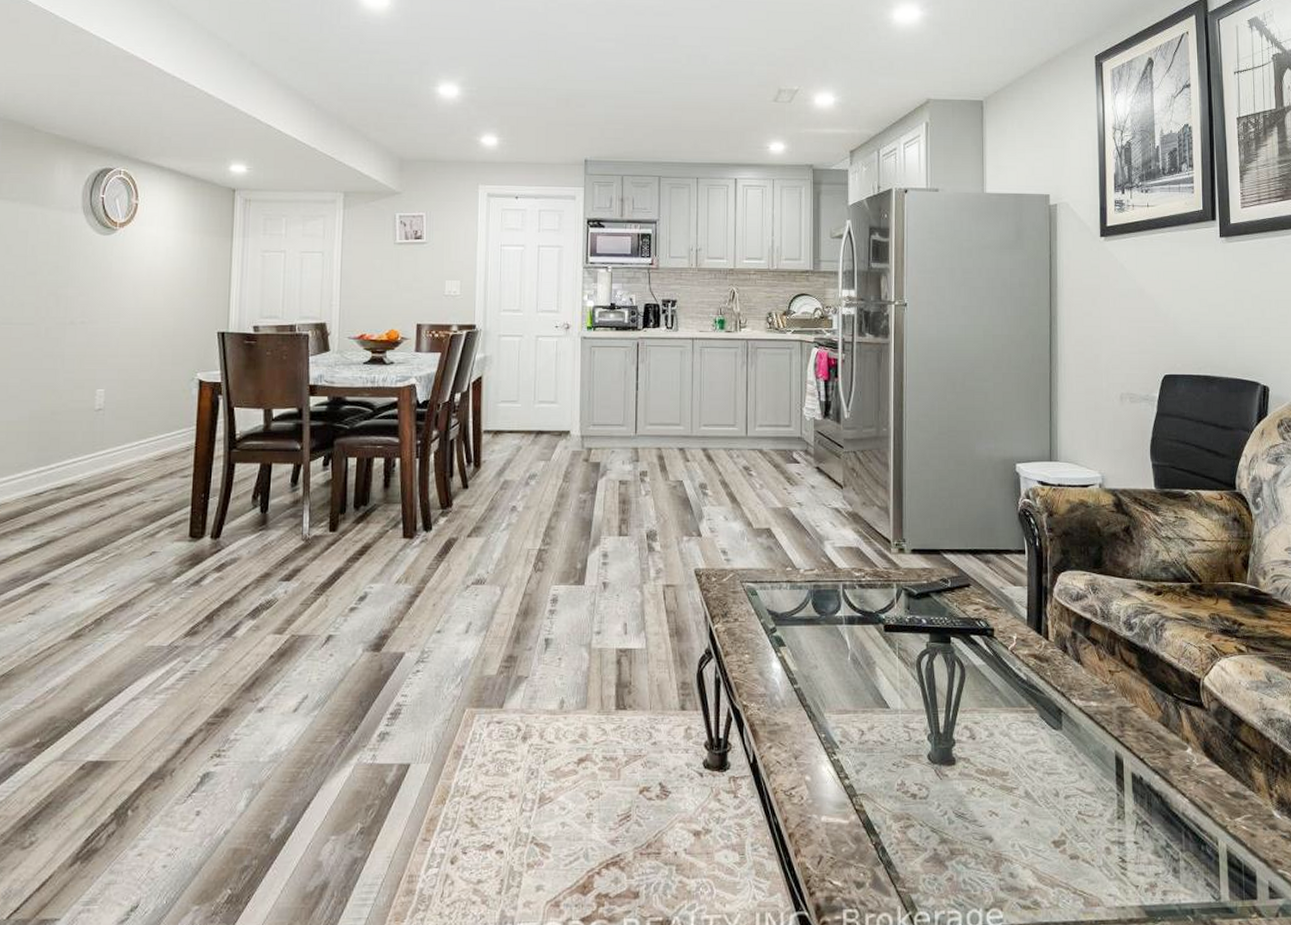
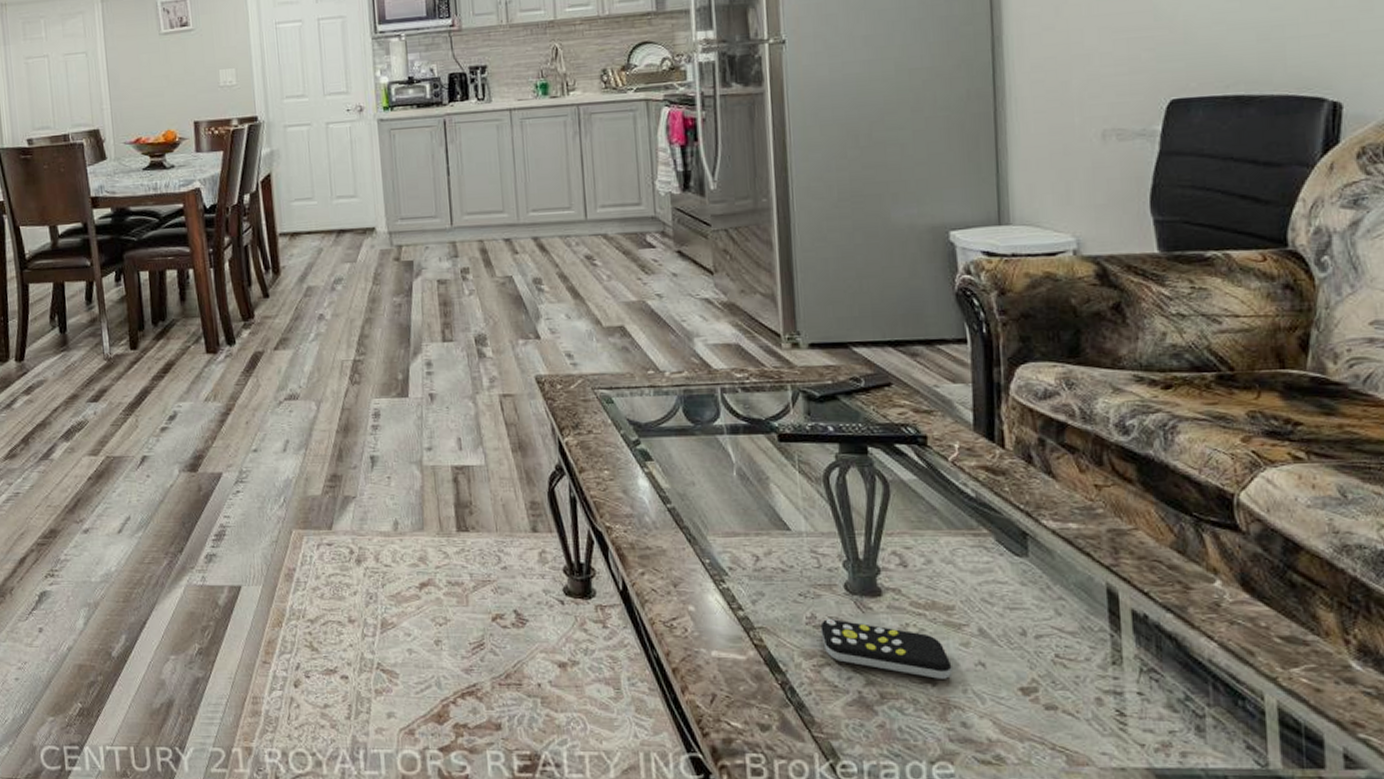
remote control: none [908,785,1005,836] -> present [820,619,952,679]

